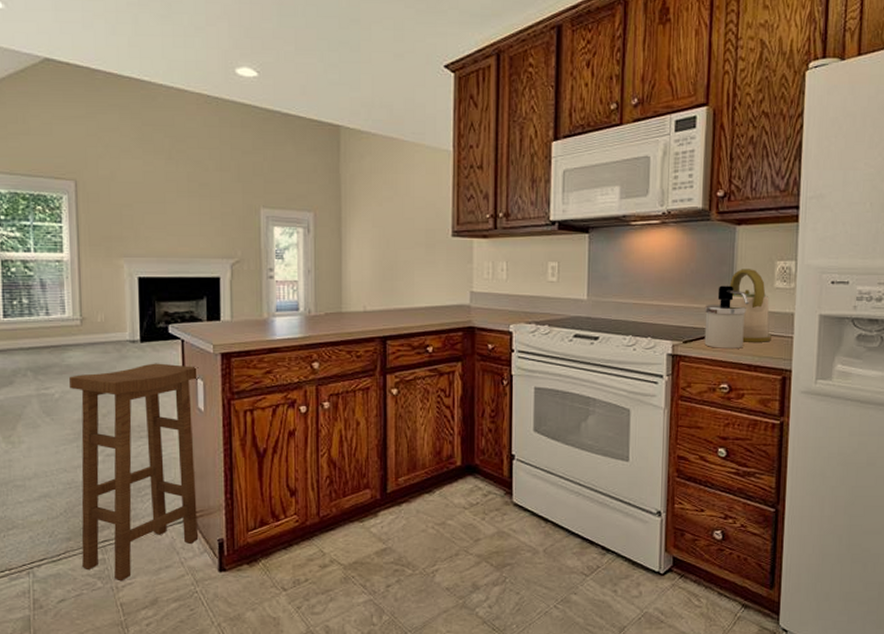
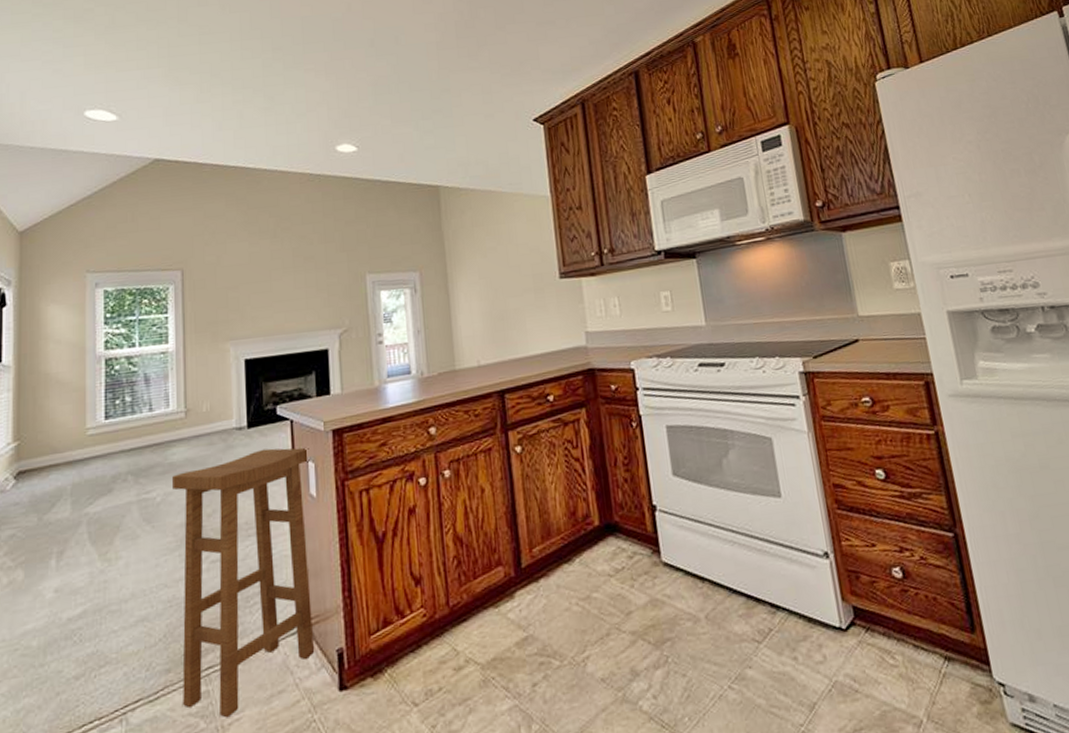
soap dispenser: present [704,285,749,350] -> none [827,293,876,360]
kettle: present [729,269,771,342] -> none [847,273,904,350]

